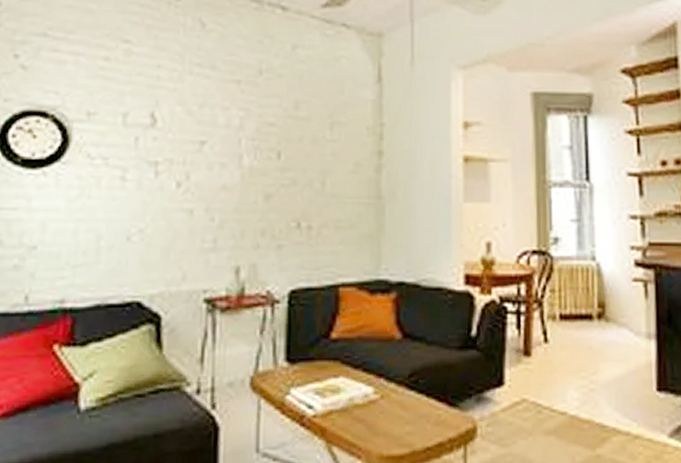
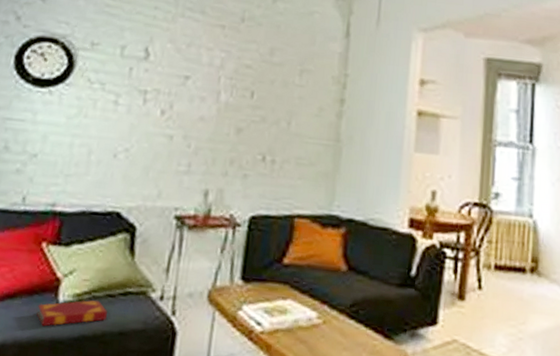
hardback book: none [56,402,138,439] -> present [37,300,107,327]

